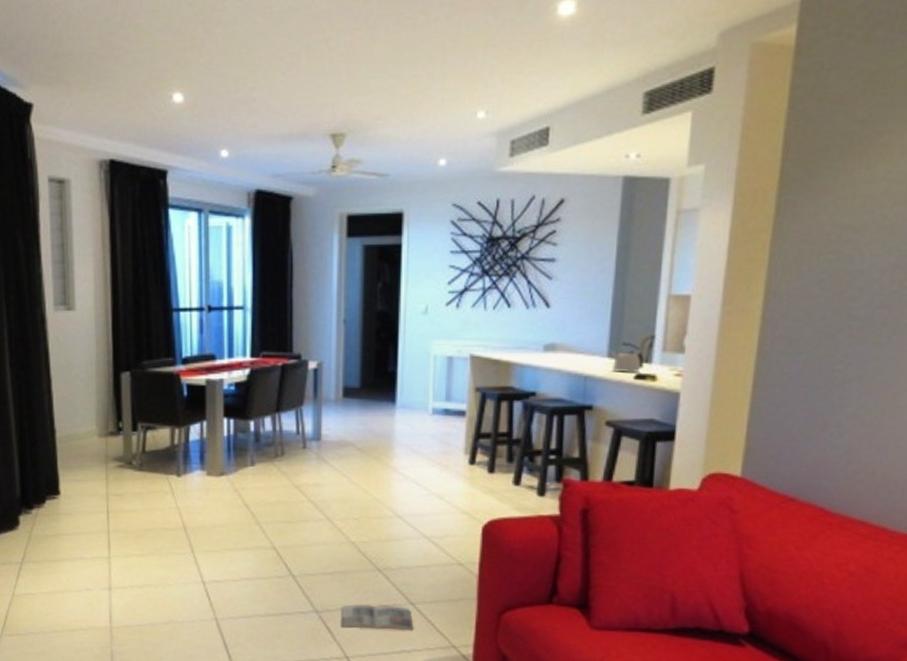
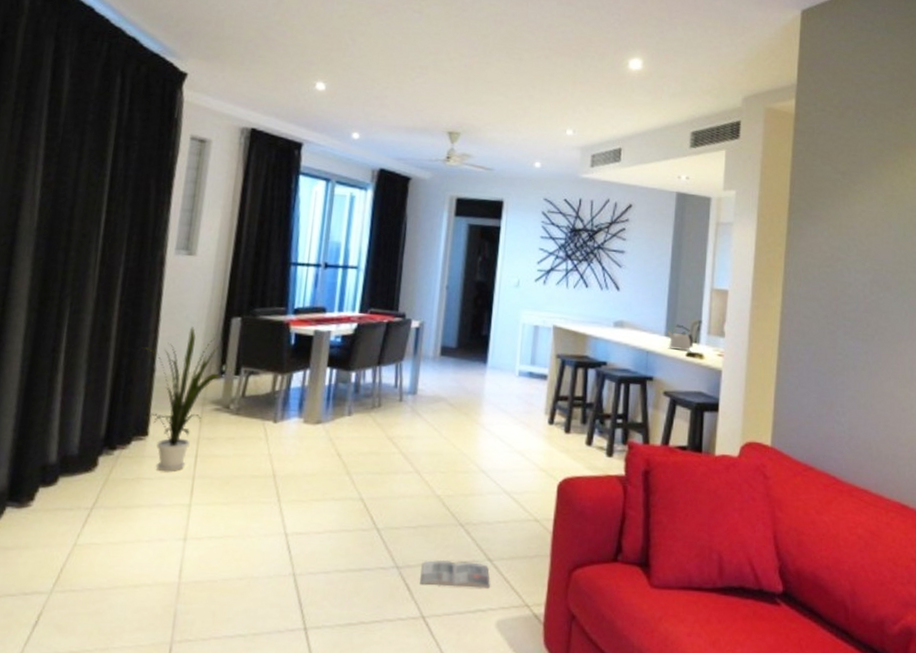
house plant: none [39,385,118,528] -> present [141,327,220,472]

